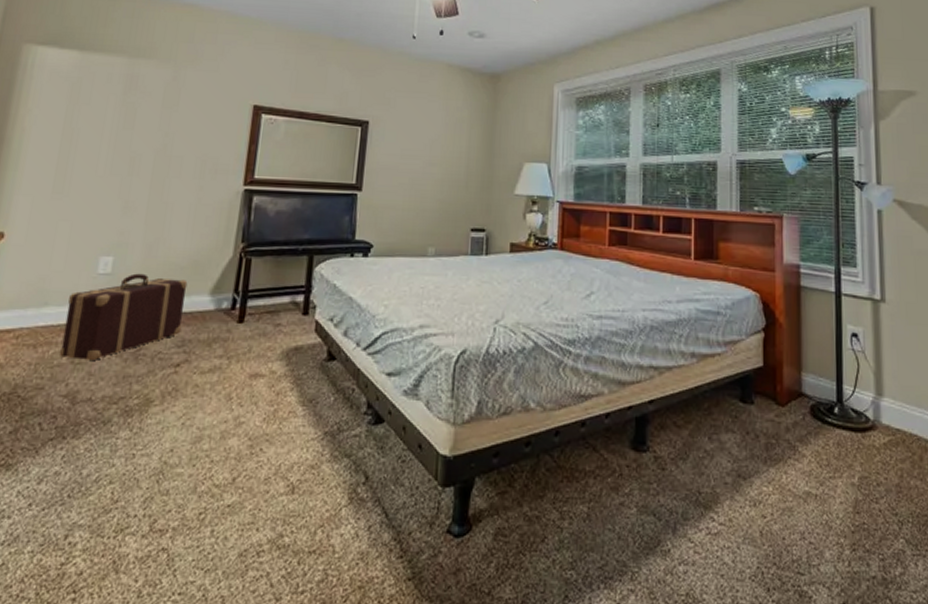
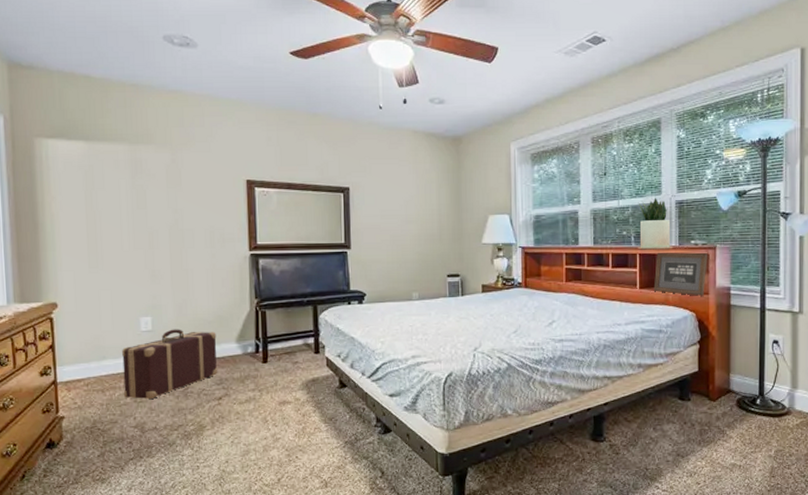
planter: none [692,156,734,217] -> present [637,198,673,251]
picture frame: none [710,218,773,273] -> present [653,252,707,296]

